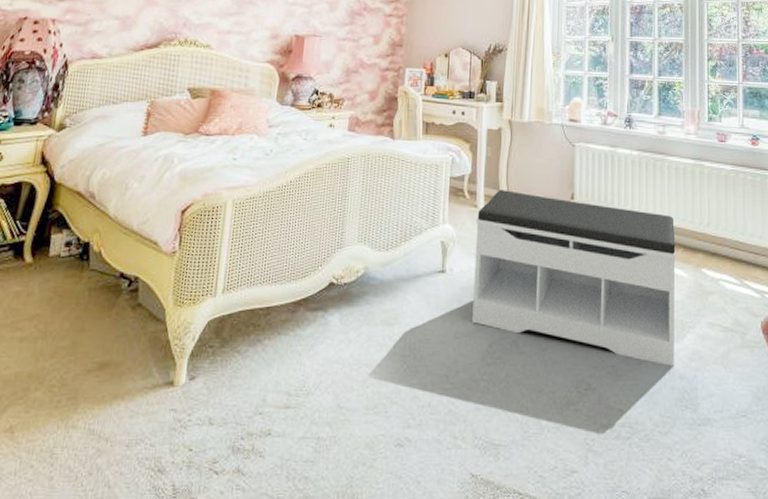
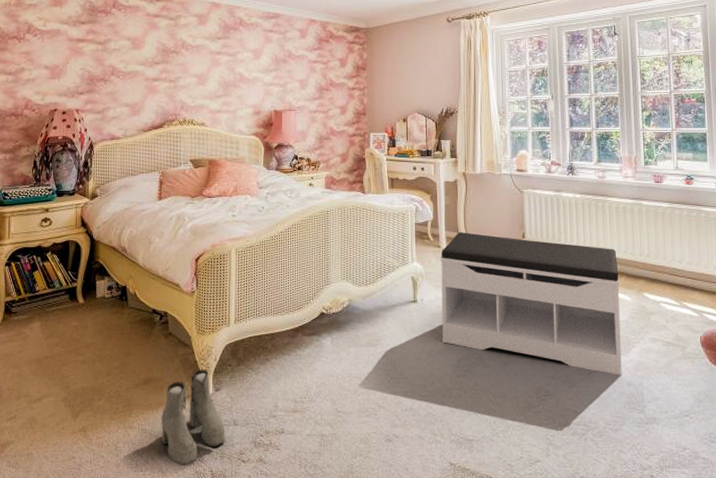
boots: none [113,351,198,478] -> present [160,369,226,466]

